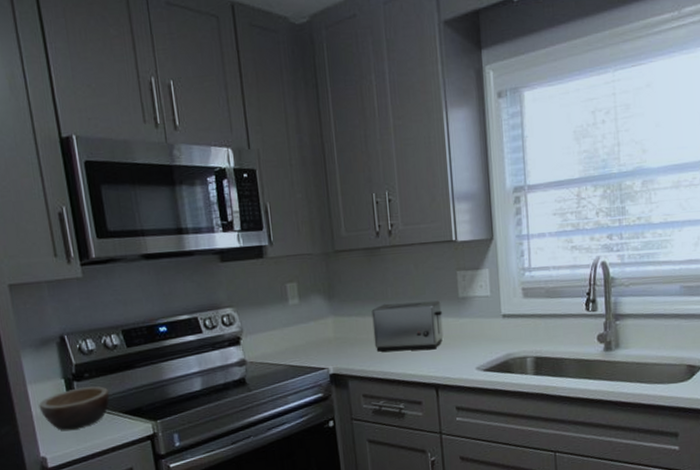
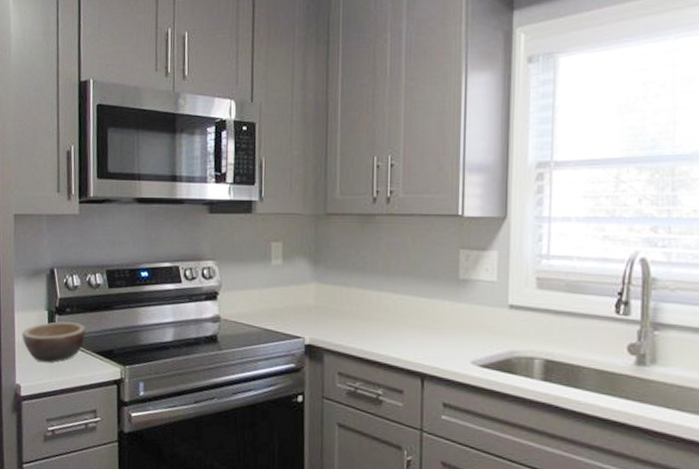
toaster: present [371,300,444,352] -> none [357,276,439,334]

